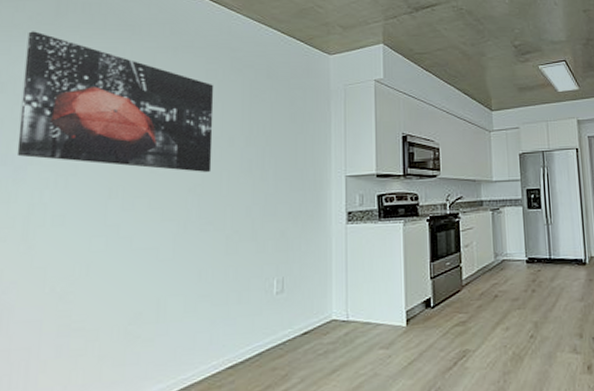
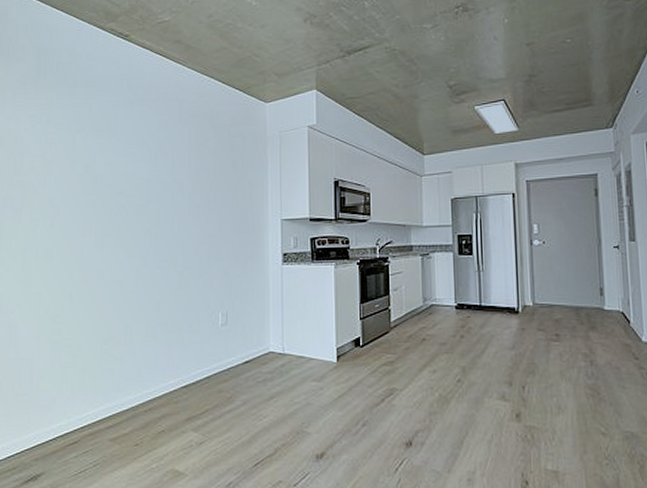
wall art: present [16,31,214,172] -> none [14,91,165,215]

